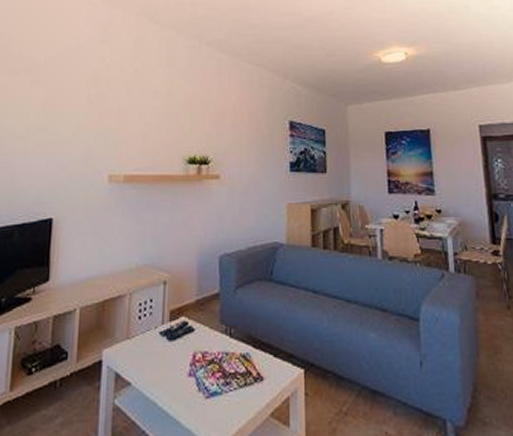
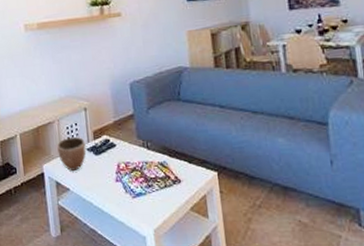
decorative bowl: none [124,315,159,361] -> present [57,136,87,172]

